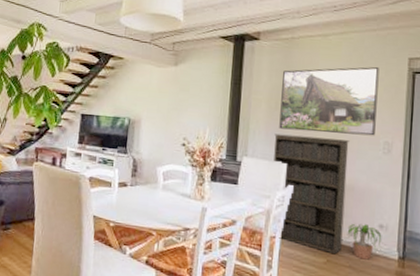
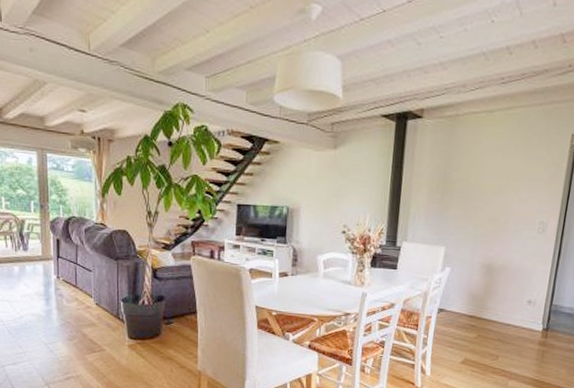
bookshelf: present [274,133,349,255] -> none [433,217,507,330]
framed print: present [279,66,379,136] -> none [439,144,542,216]
potted plant: present [345,223,383,260] -> none [495,300,530,333]

